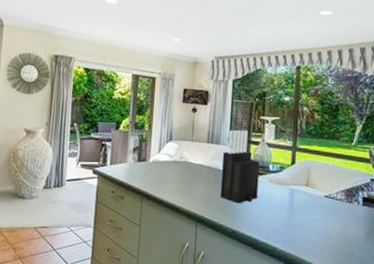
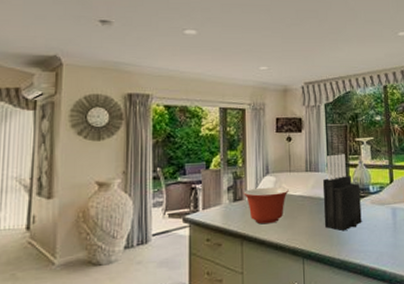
mixing bowl: none [147,152,189,186] -> present [243,186,289,225]

